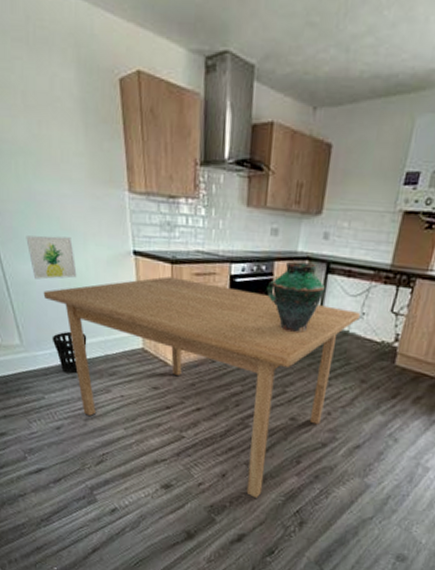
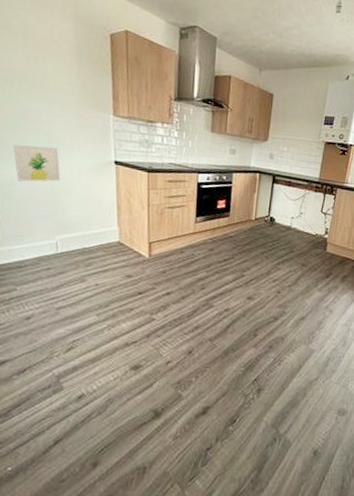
table: present [43,276,360,499] -> none [25,182,299,372]
wastebasket: present [52,331,87,374] -> none [29,227,66,266]
vase: present [266,261,326,333] -> none [227,173,273,228]

